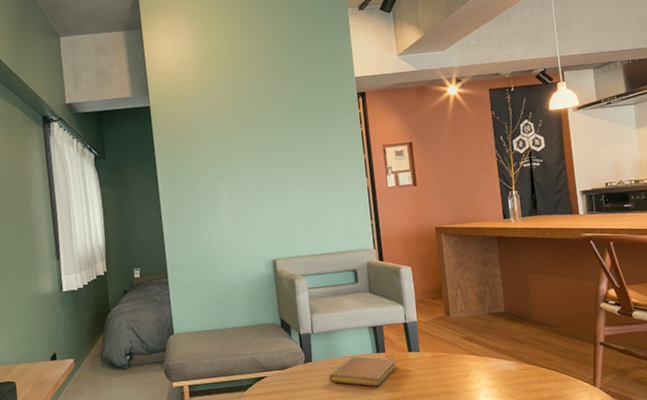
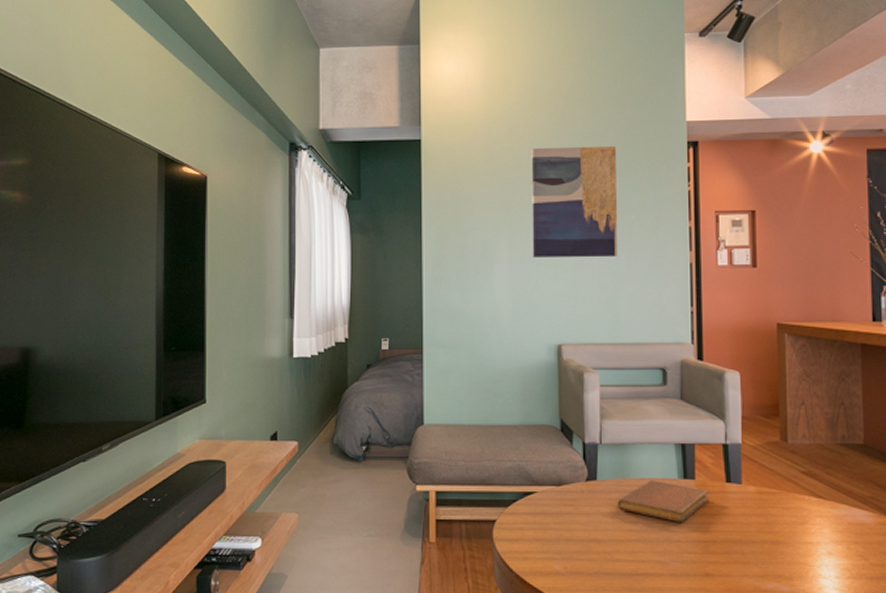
wall art: none [238,100,312,193] -> present [531,145,618,258]

